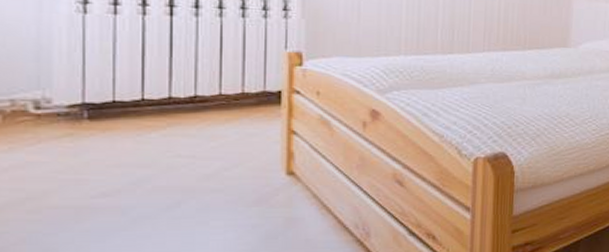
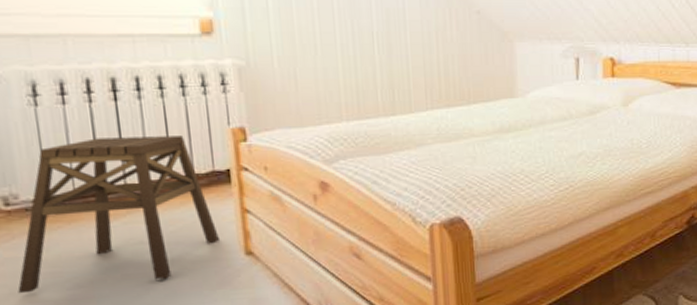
stool: none [36,50,261,199] -> present [17,136,219,294]

